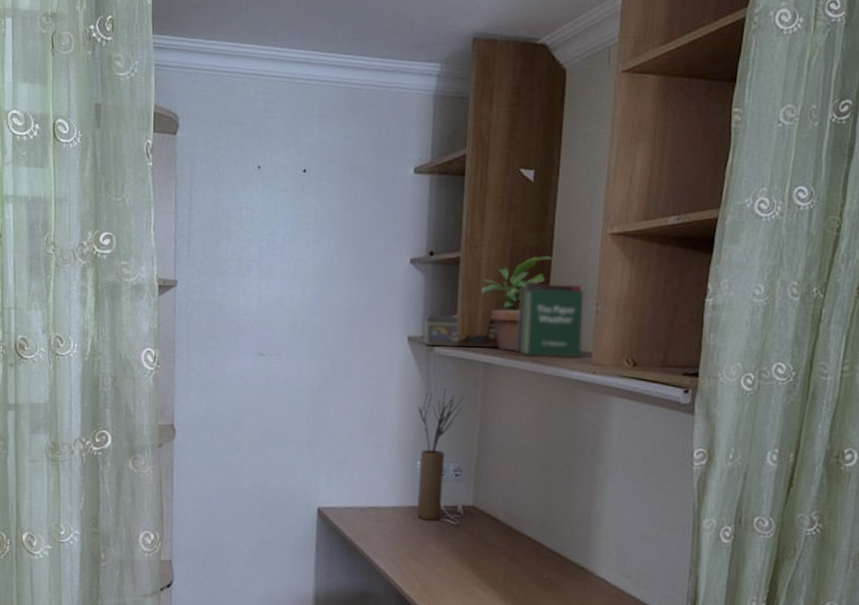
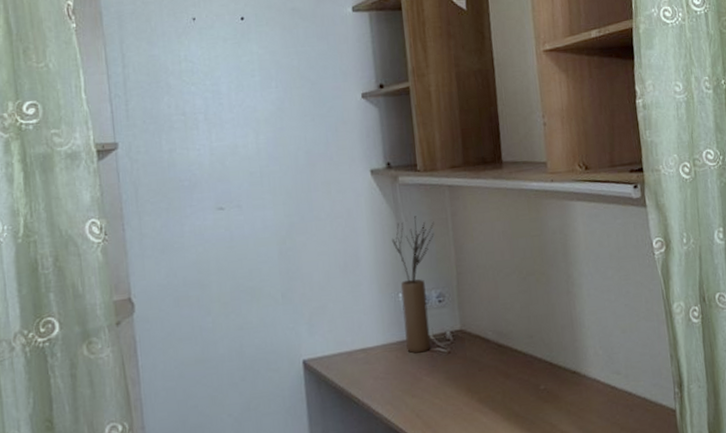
decorative box: present [422,314,500,348] -> none [384,140,461,177]
potted plant: present [481,256,552,350] -> none [435,77,495,171]
books: present [516,283,585,357] -> none [471,100,538,173]

